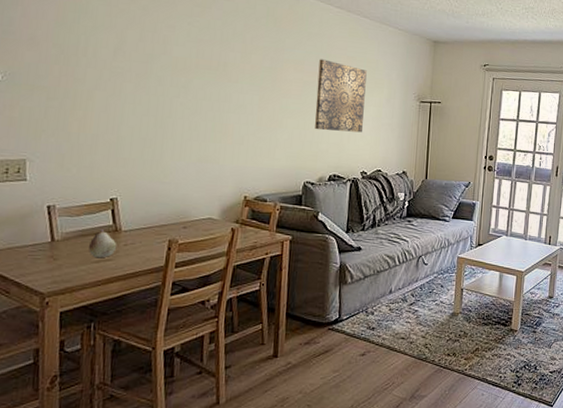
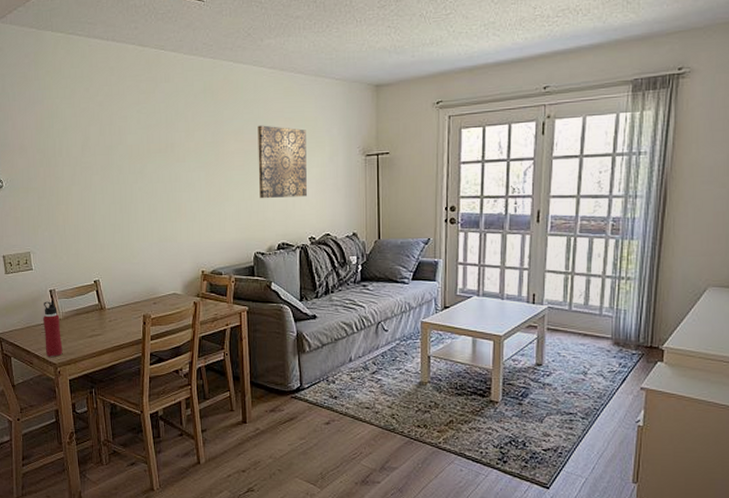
water bottle: none [30,217,57,285] -> present [43,300,63,357]
fruit: present [87,230,117,258] -> none [82,308,104,334]

